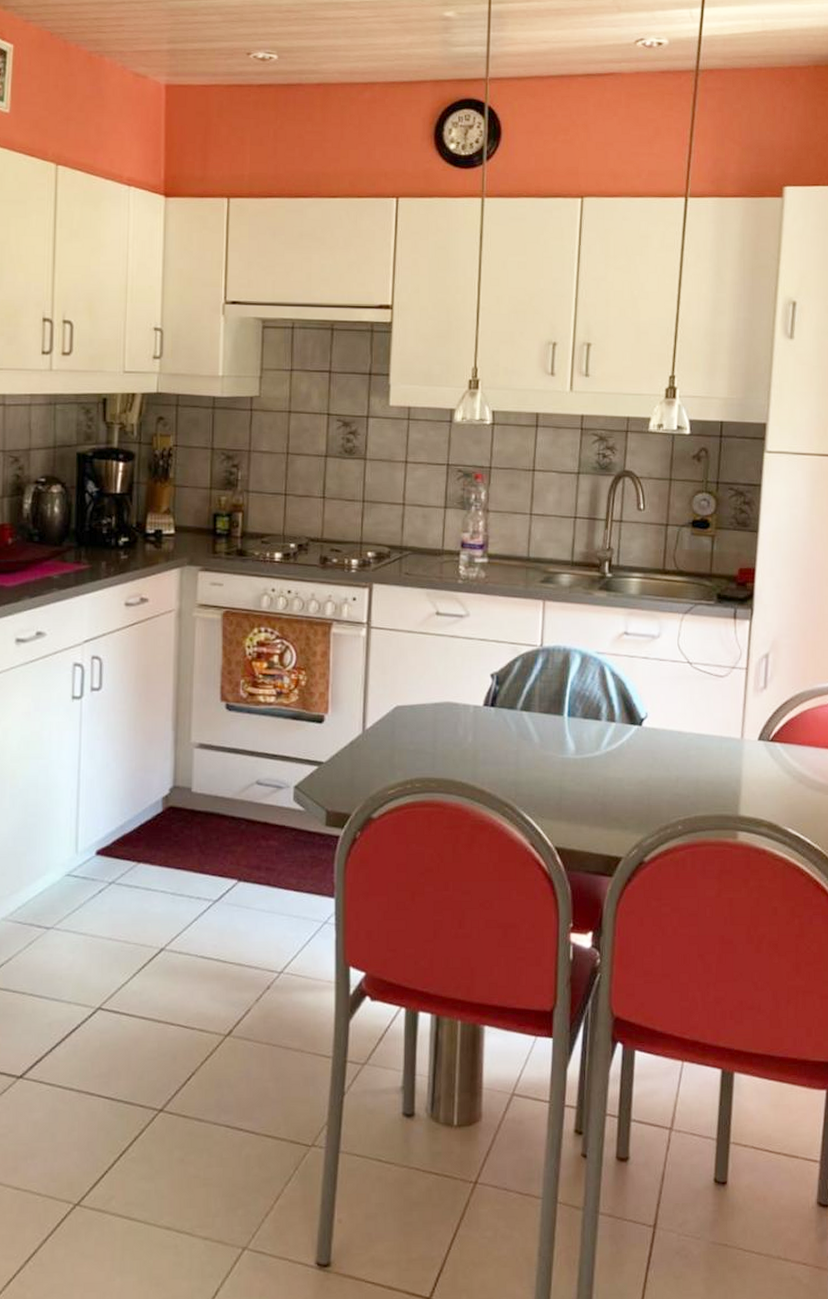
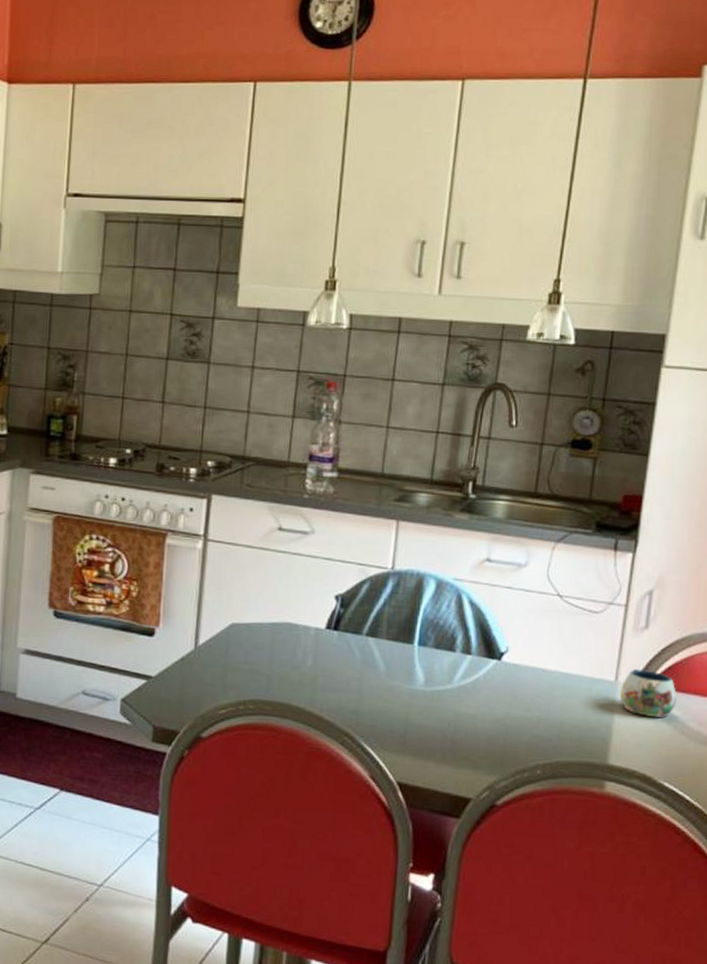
mug: none [745,725,794,769] -> present [619,668,677,718]

